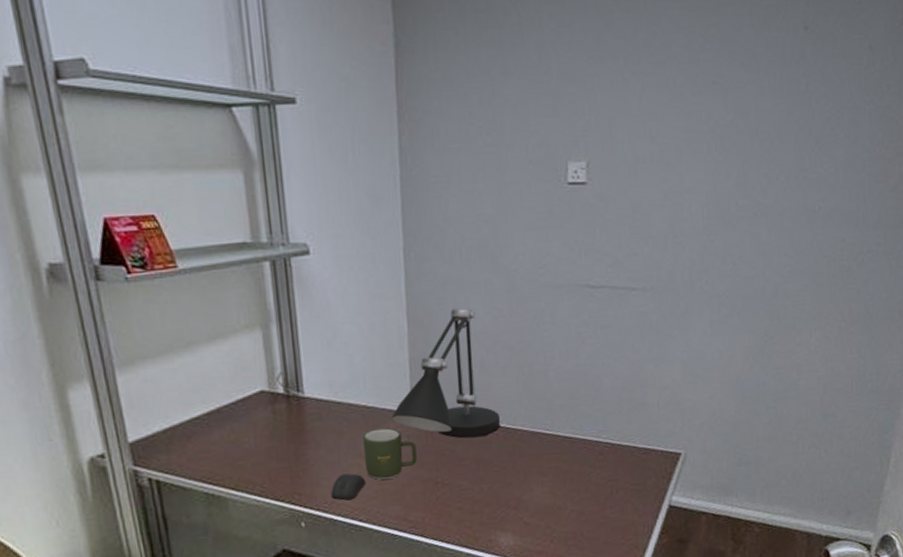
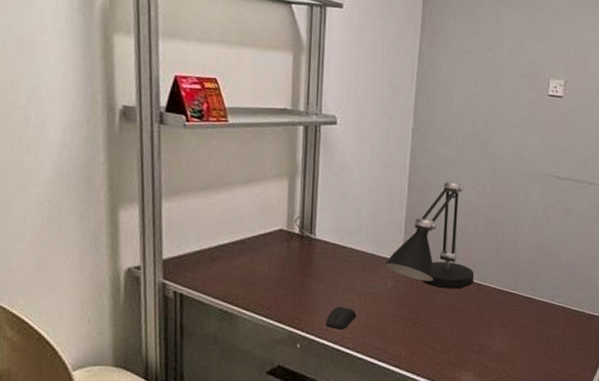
mug: present [362,428,417,480] -> none [357,272,402,315]

